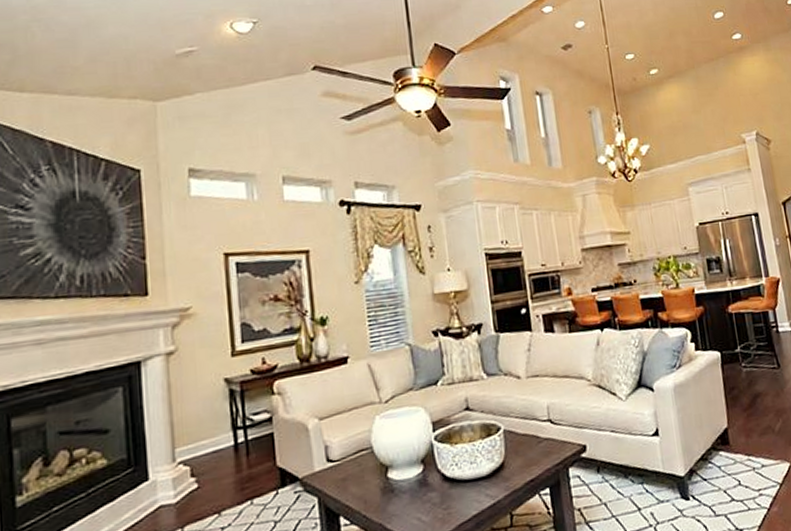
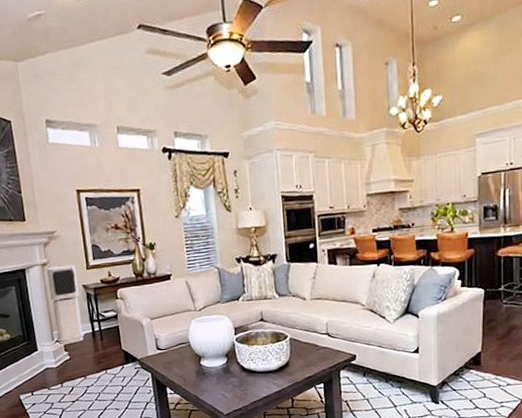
air purifier: none [172,352,223,469] -> present [46,265,85,346]

